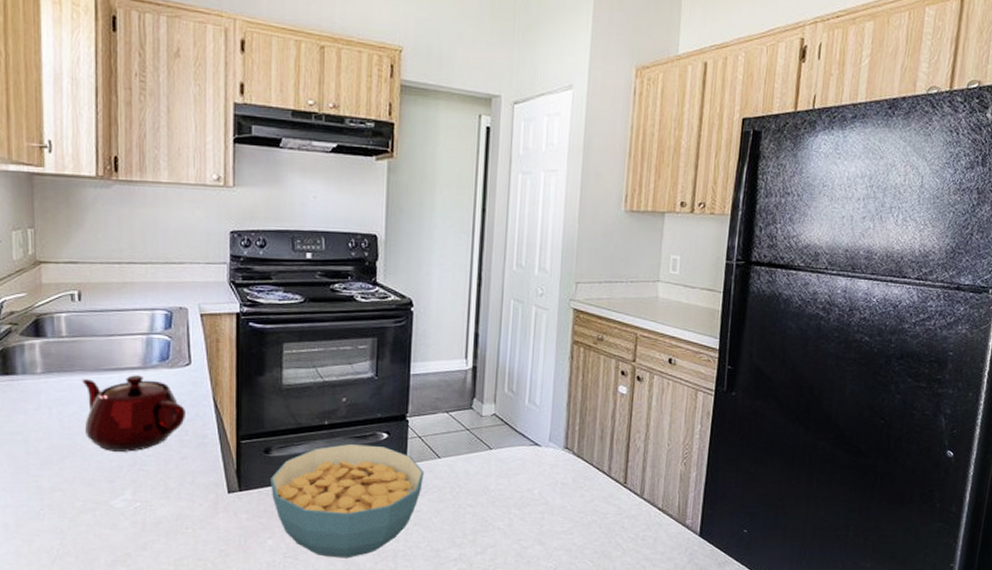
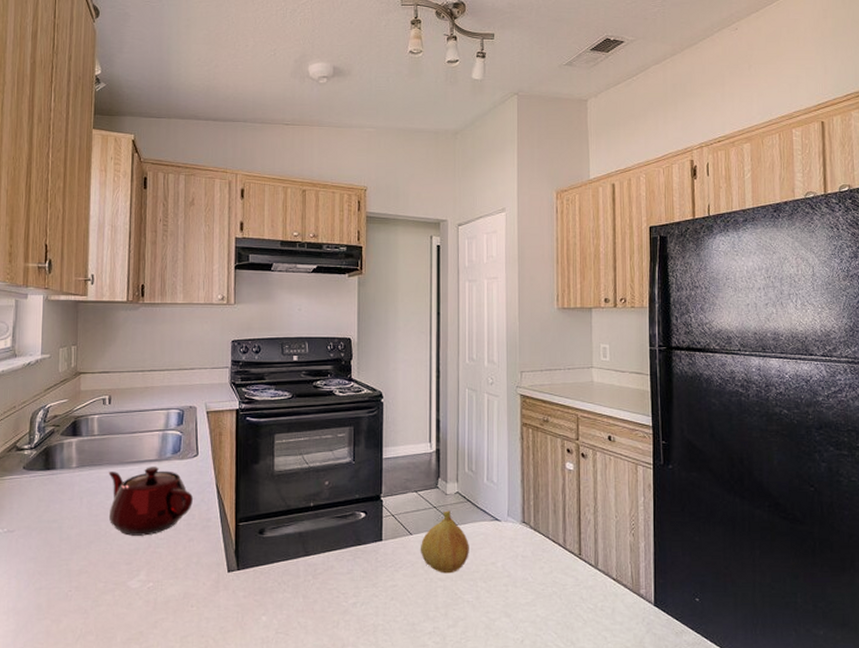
cereal bowl: present [271,444,425,559] -> none [264,524,399,633]
fruit: none [448,433,504,500] -> present [420,510,469,574]

